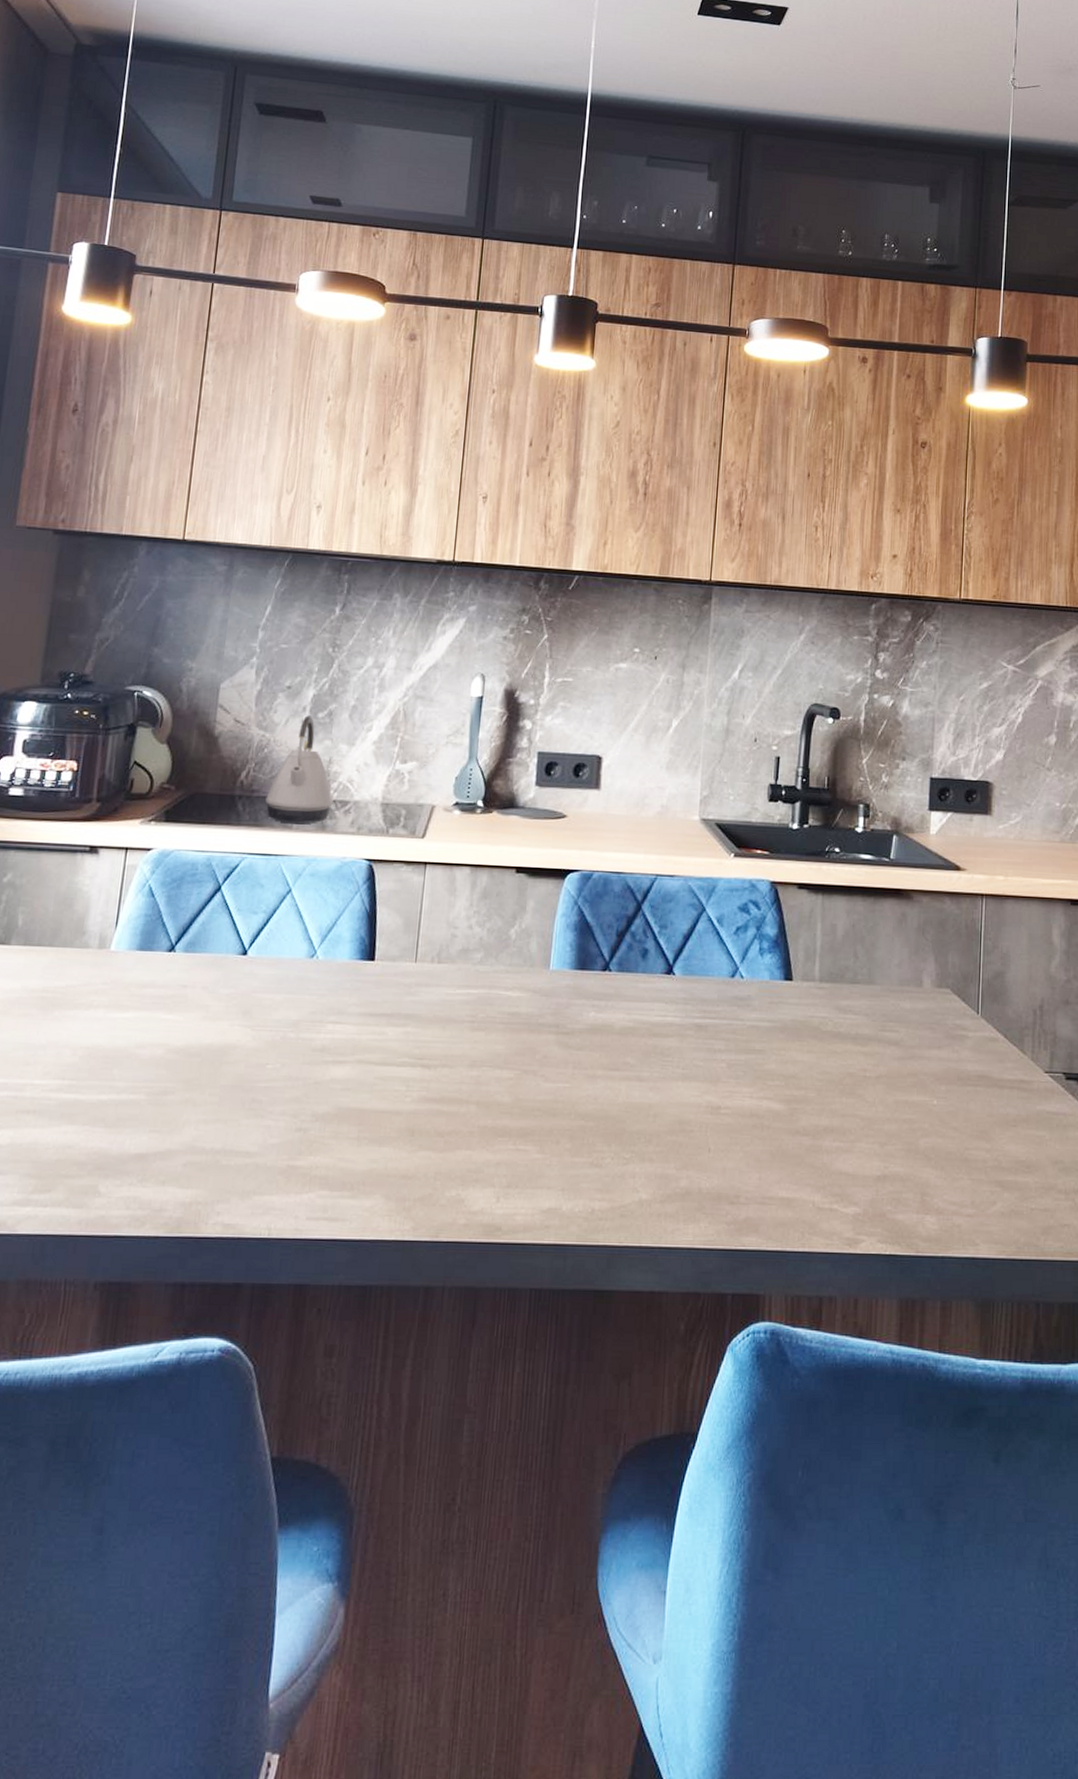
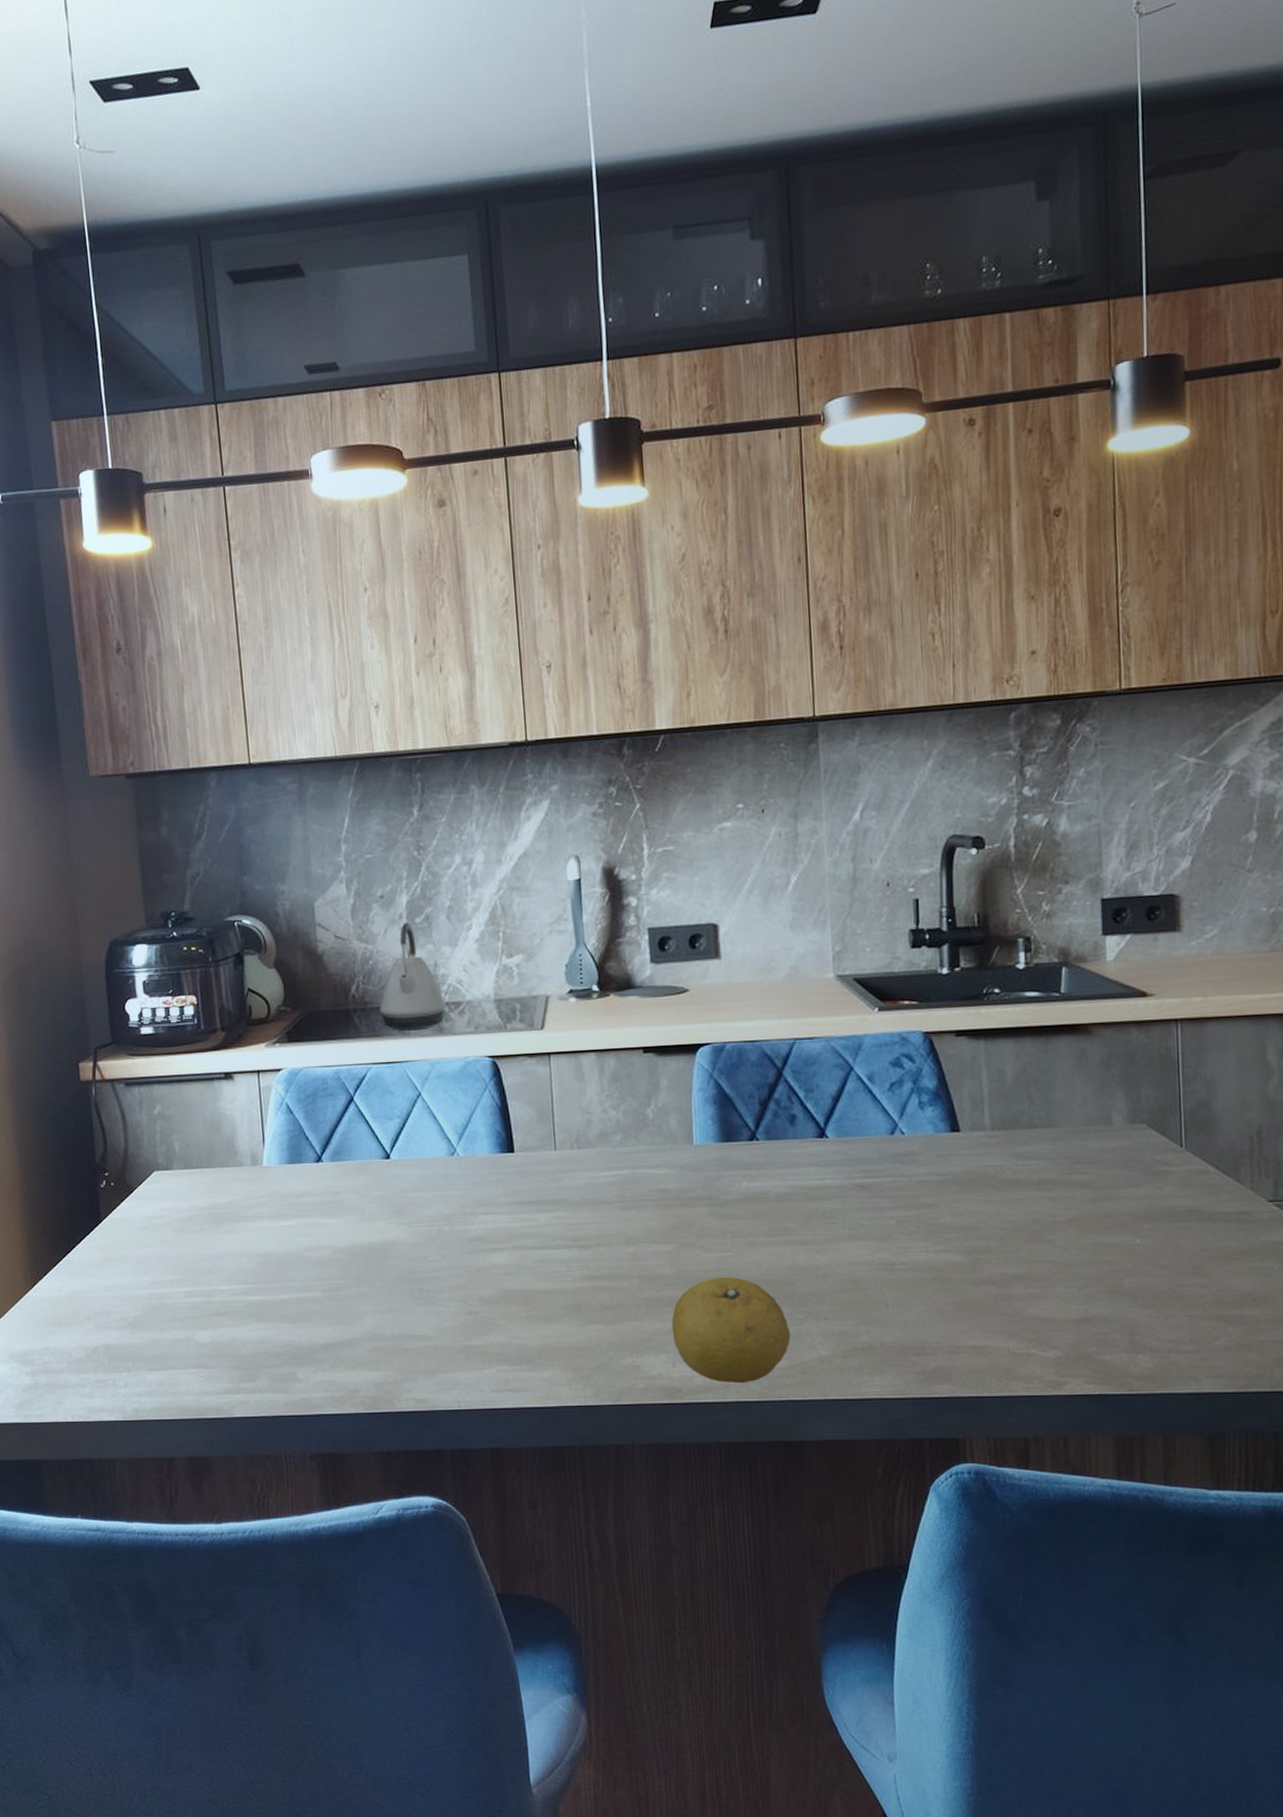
fruit: none [501,1108,615,1225] -> present [671,1276,791,1384]

